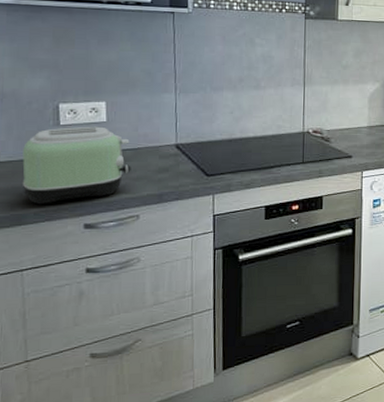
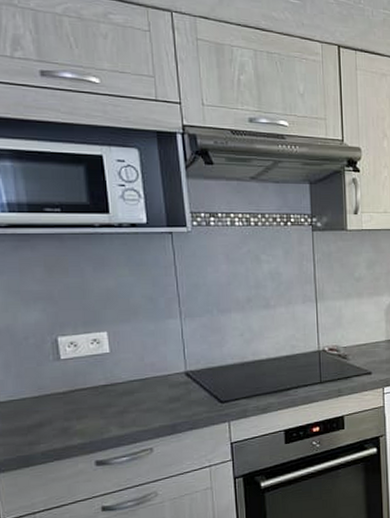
toaster: present [22,126,131,205] -> none [23,358,140,444]

